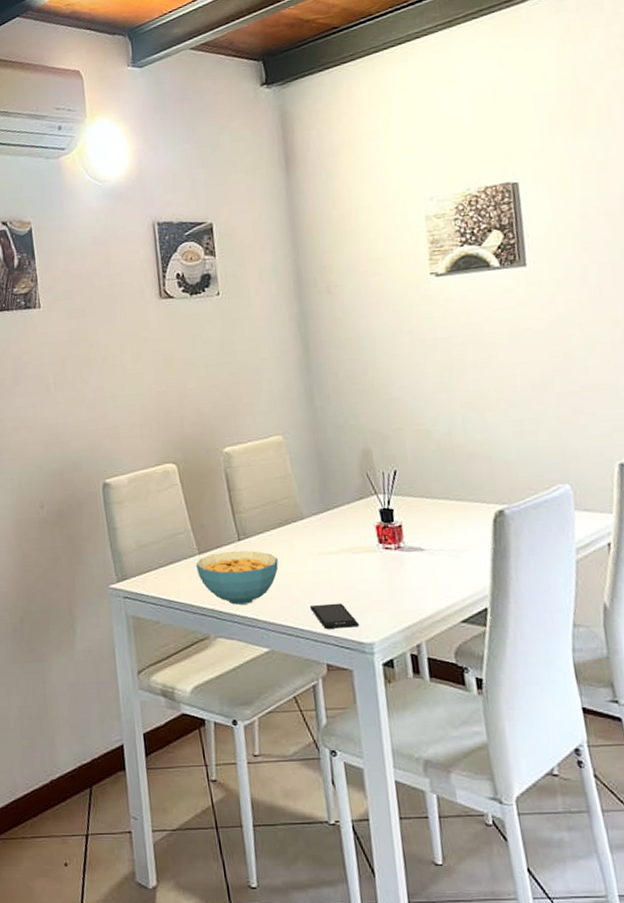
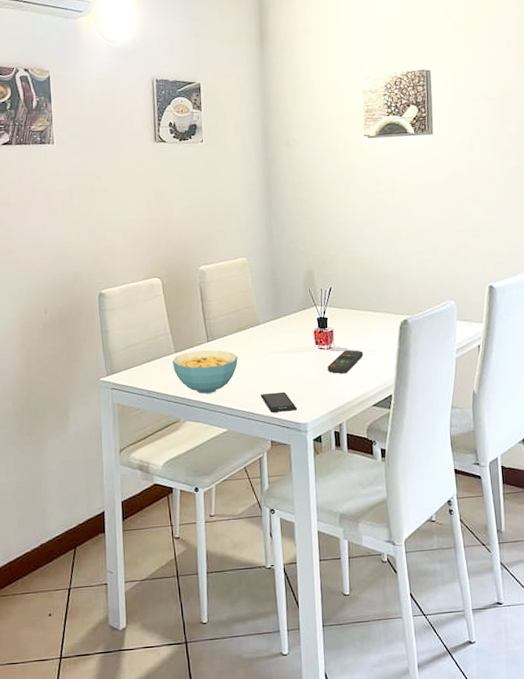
remote control: none [396,549,445,580] -> present [327,349,363,374]

